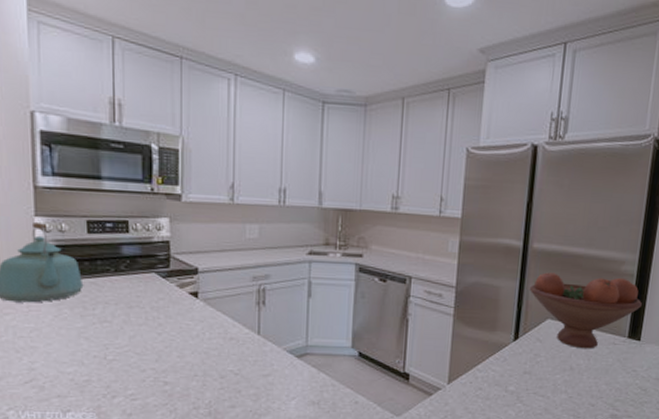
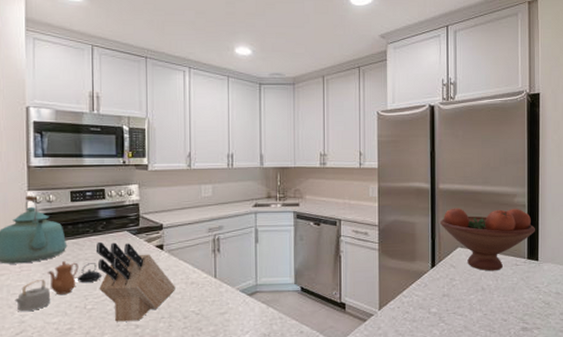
teapot: none [22,303,124,358] -> present [15,261,101,312]
knife block: none [117,283,211,377] -> present [95,241,175,322]

